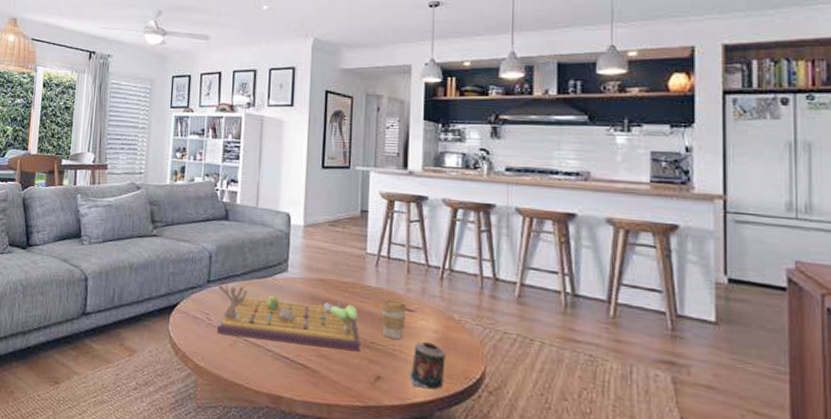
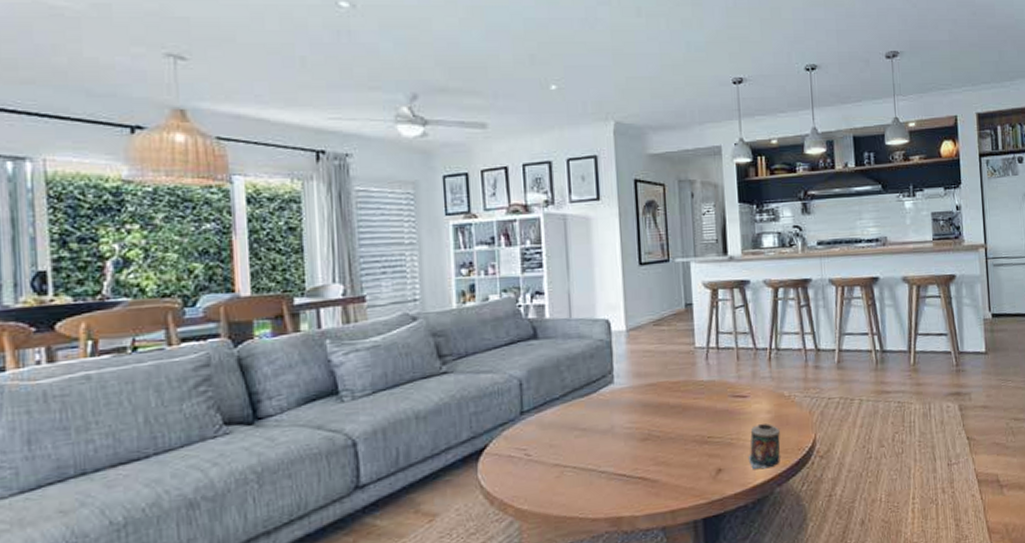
gameboard: present [217,283,361,352] -> none [534,401,699,469]
coffee cup: present [381,299,406,340] -> none [715,388,740,429]

